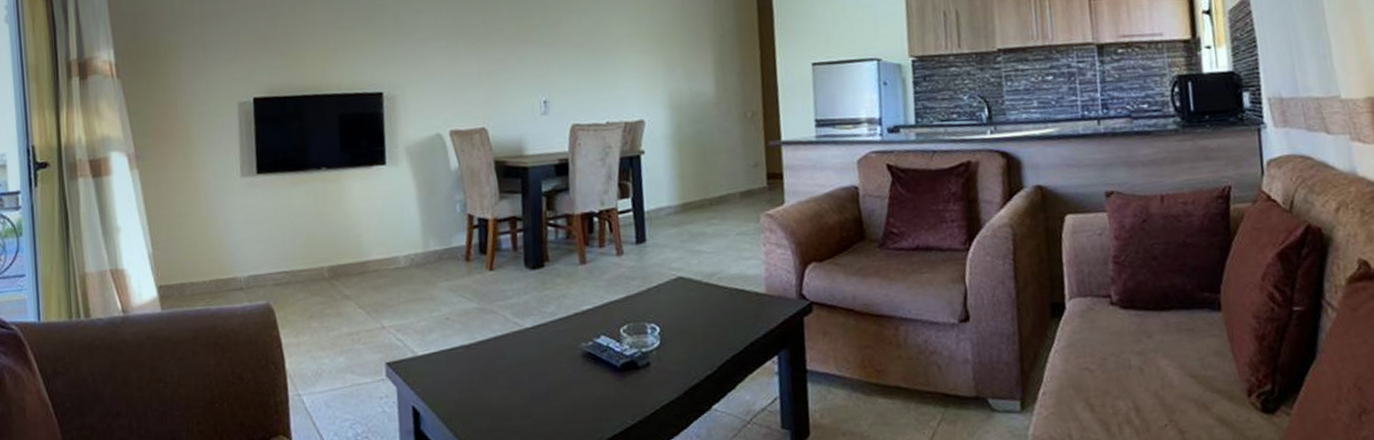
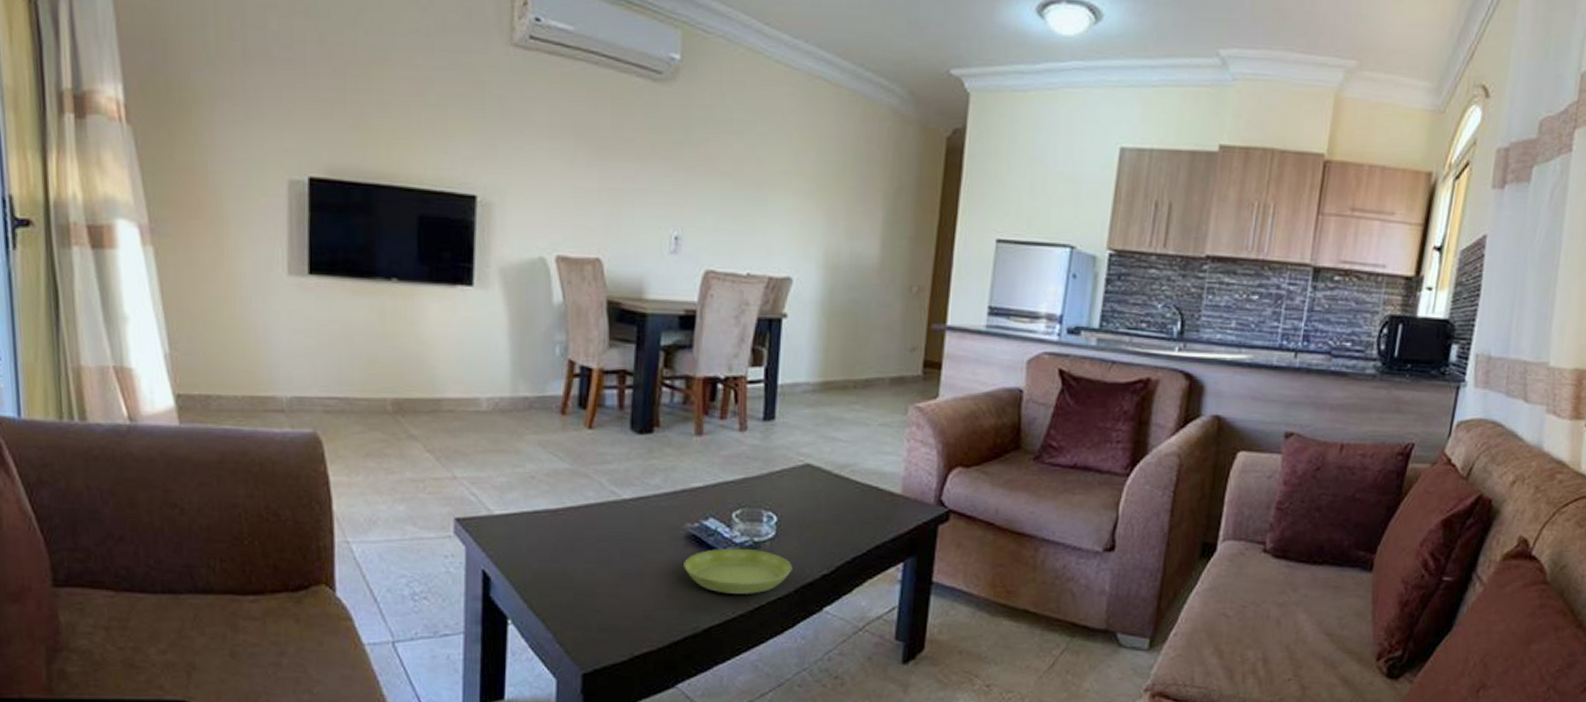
saucer: none [583,359,680,403] -> present [684,548,793,594]

